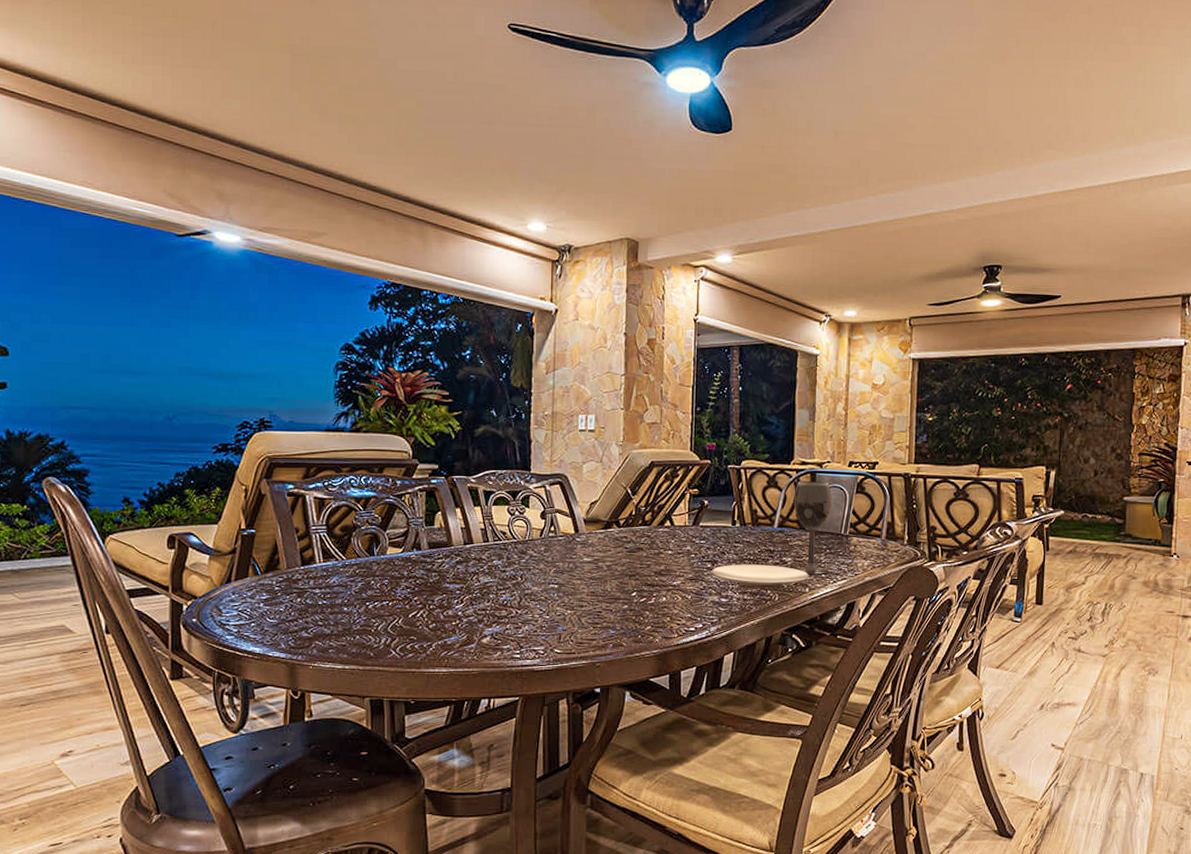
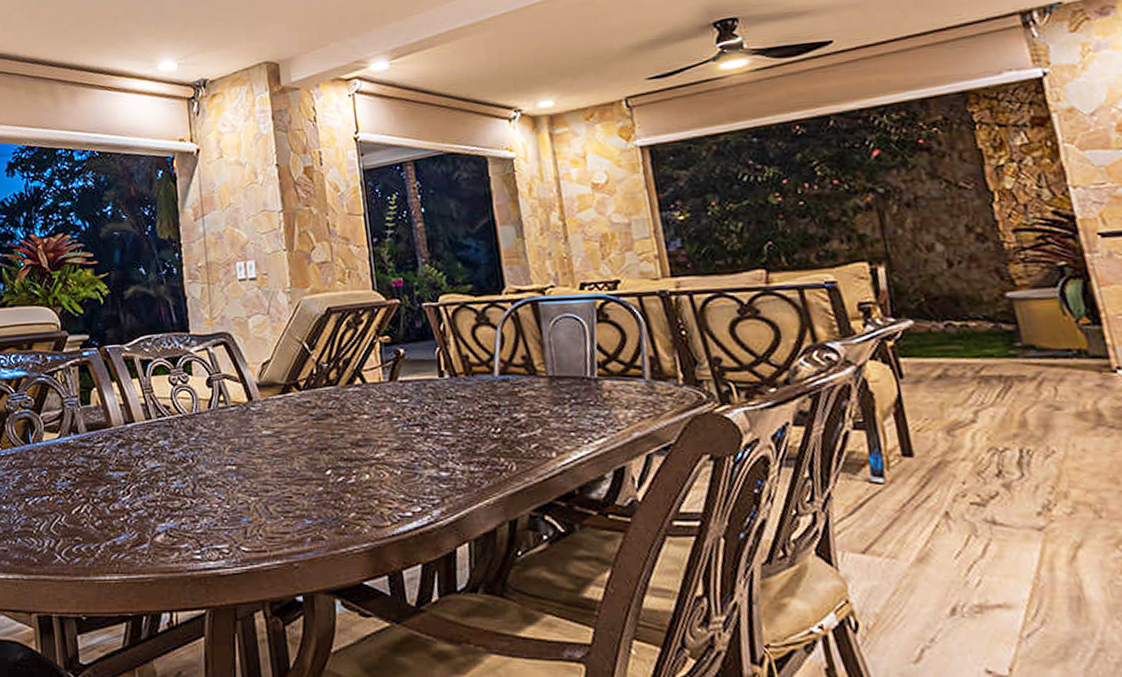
plate: present [712,564,809,588] -> none [422,424,553,455]
wine glass: present [793,481,832,574] -> none [513,311,580,434]

